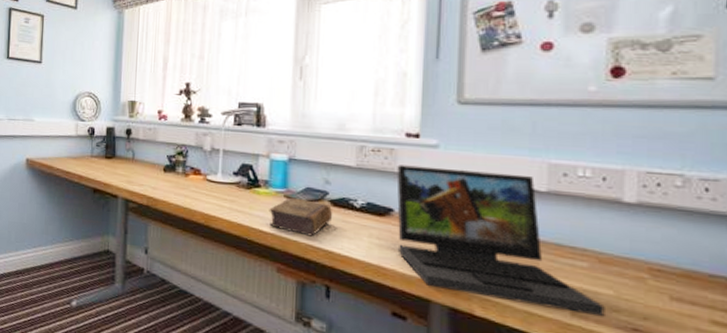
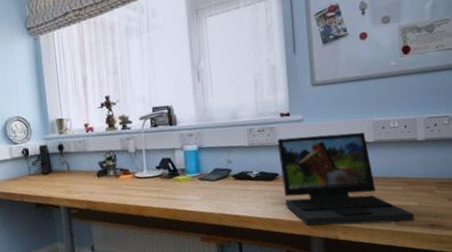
book: present [269,198,333,237] -> none [188,178,237,207]

